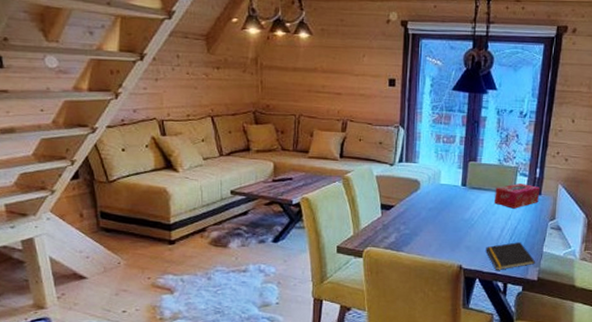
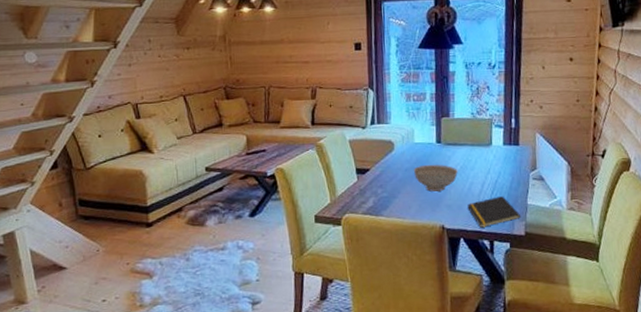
decorative bowl: none [436,206,480,233] -> present [413,164,458,192]
tissue box: present [495,182,541,209] -> none [471,134,518,162]

